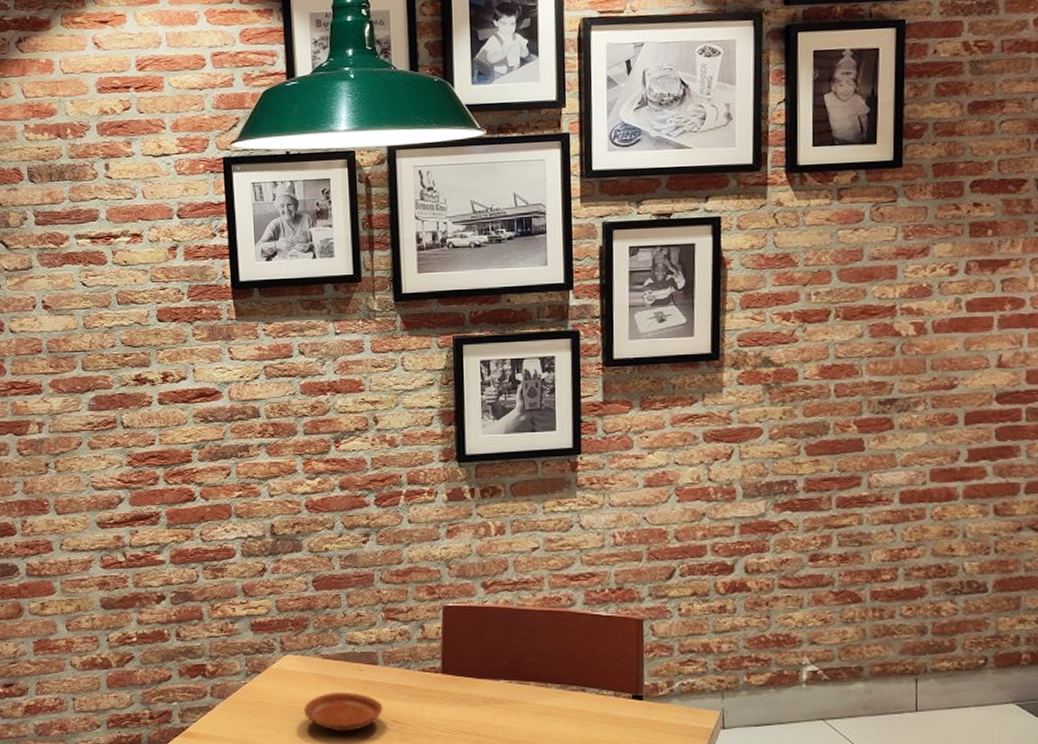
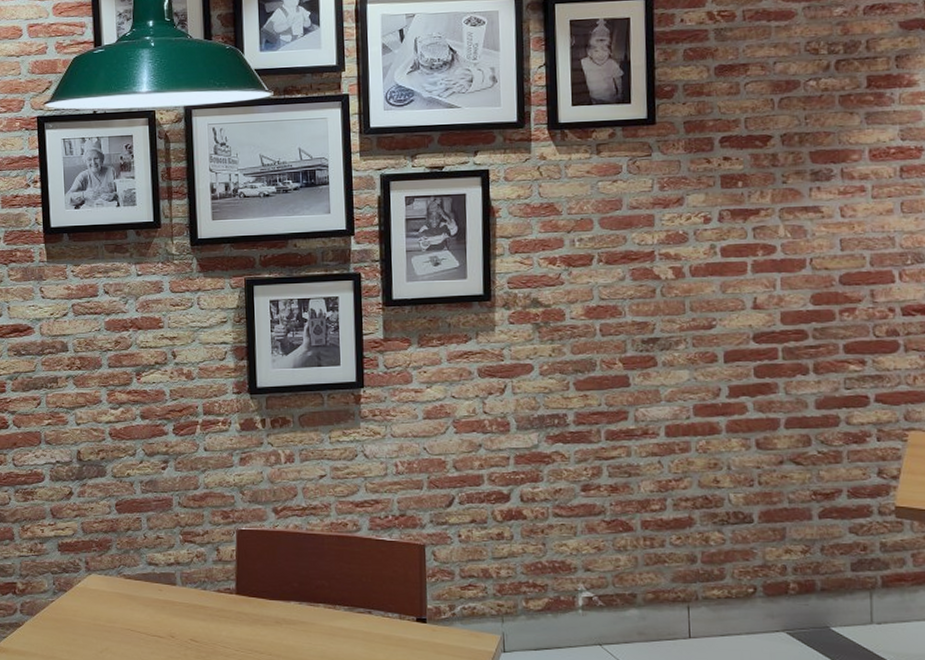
plate: present [304,692,383,731] -> none [107,610,181,649]

